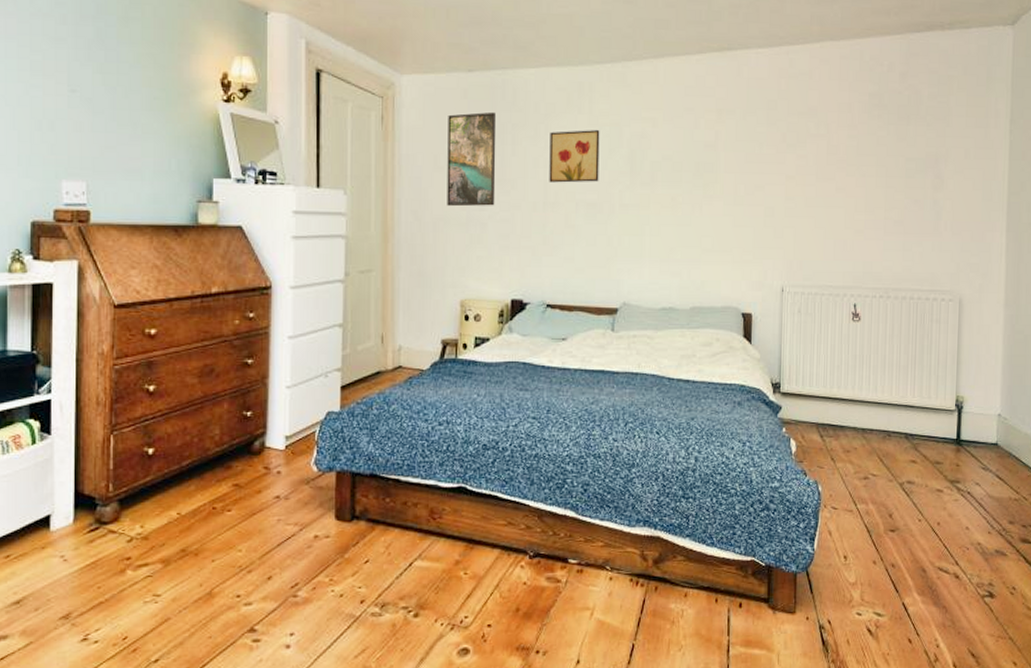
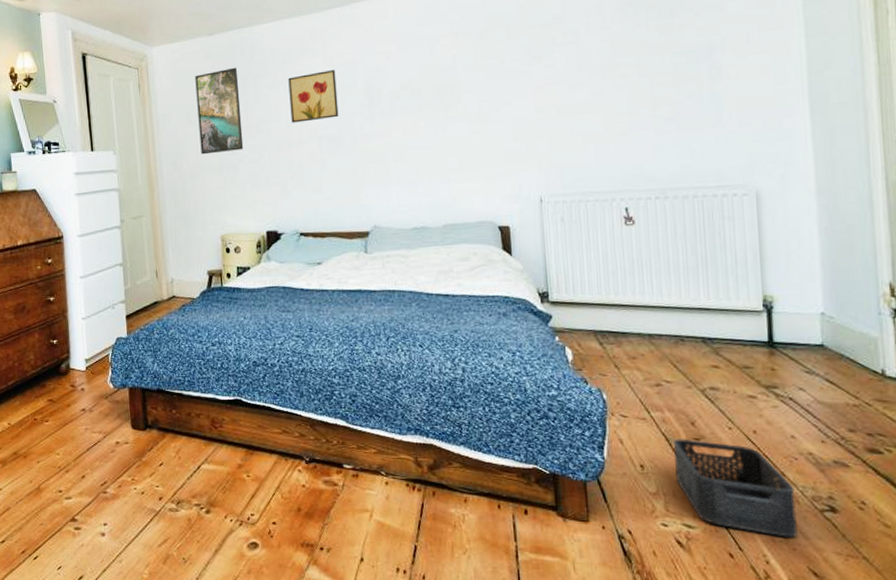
storage bin: none [871,530,964,622] -> present [672,439,799,537]

